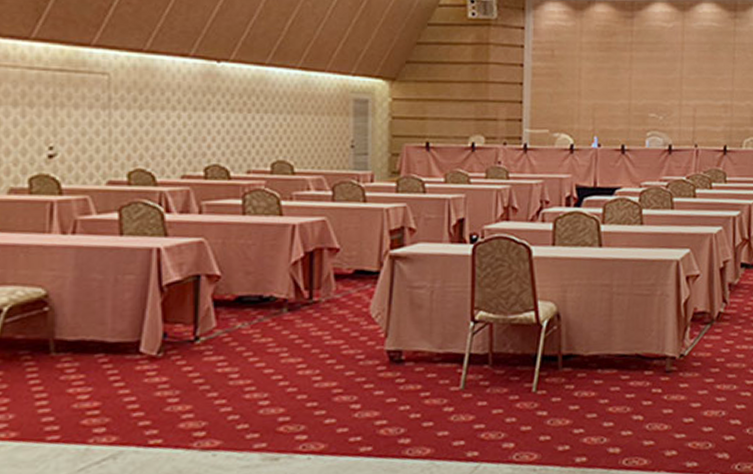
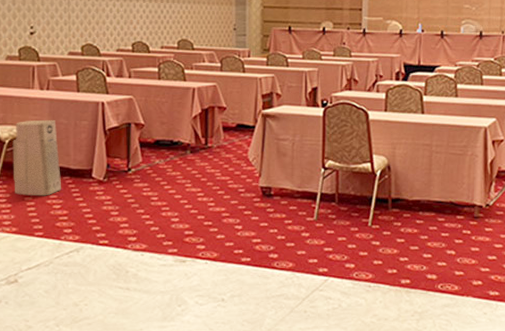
air purifier: none [14,275,92,385] -> present [13,119,62,196]

